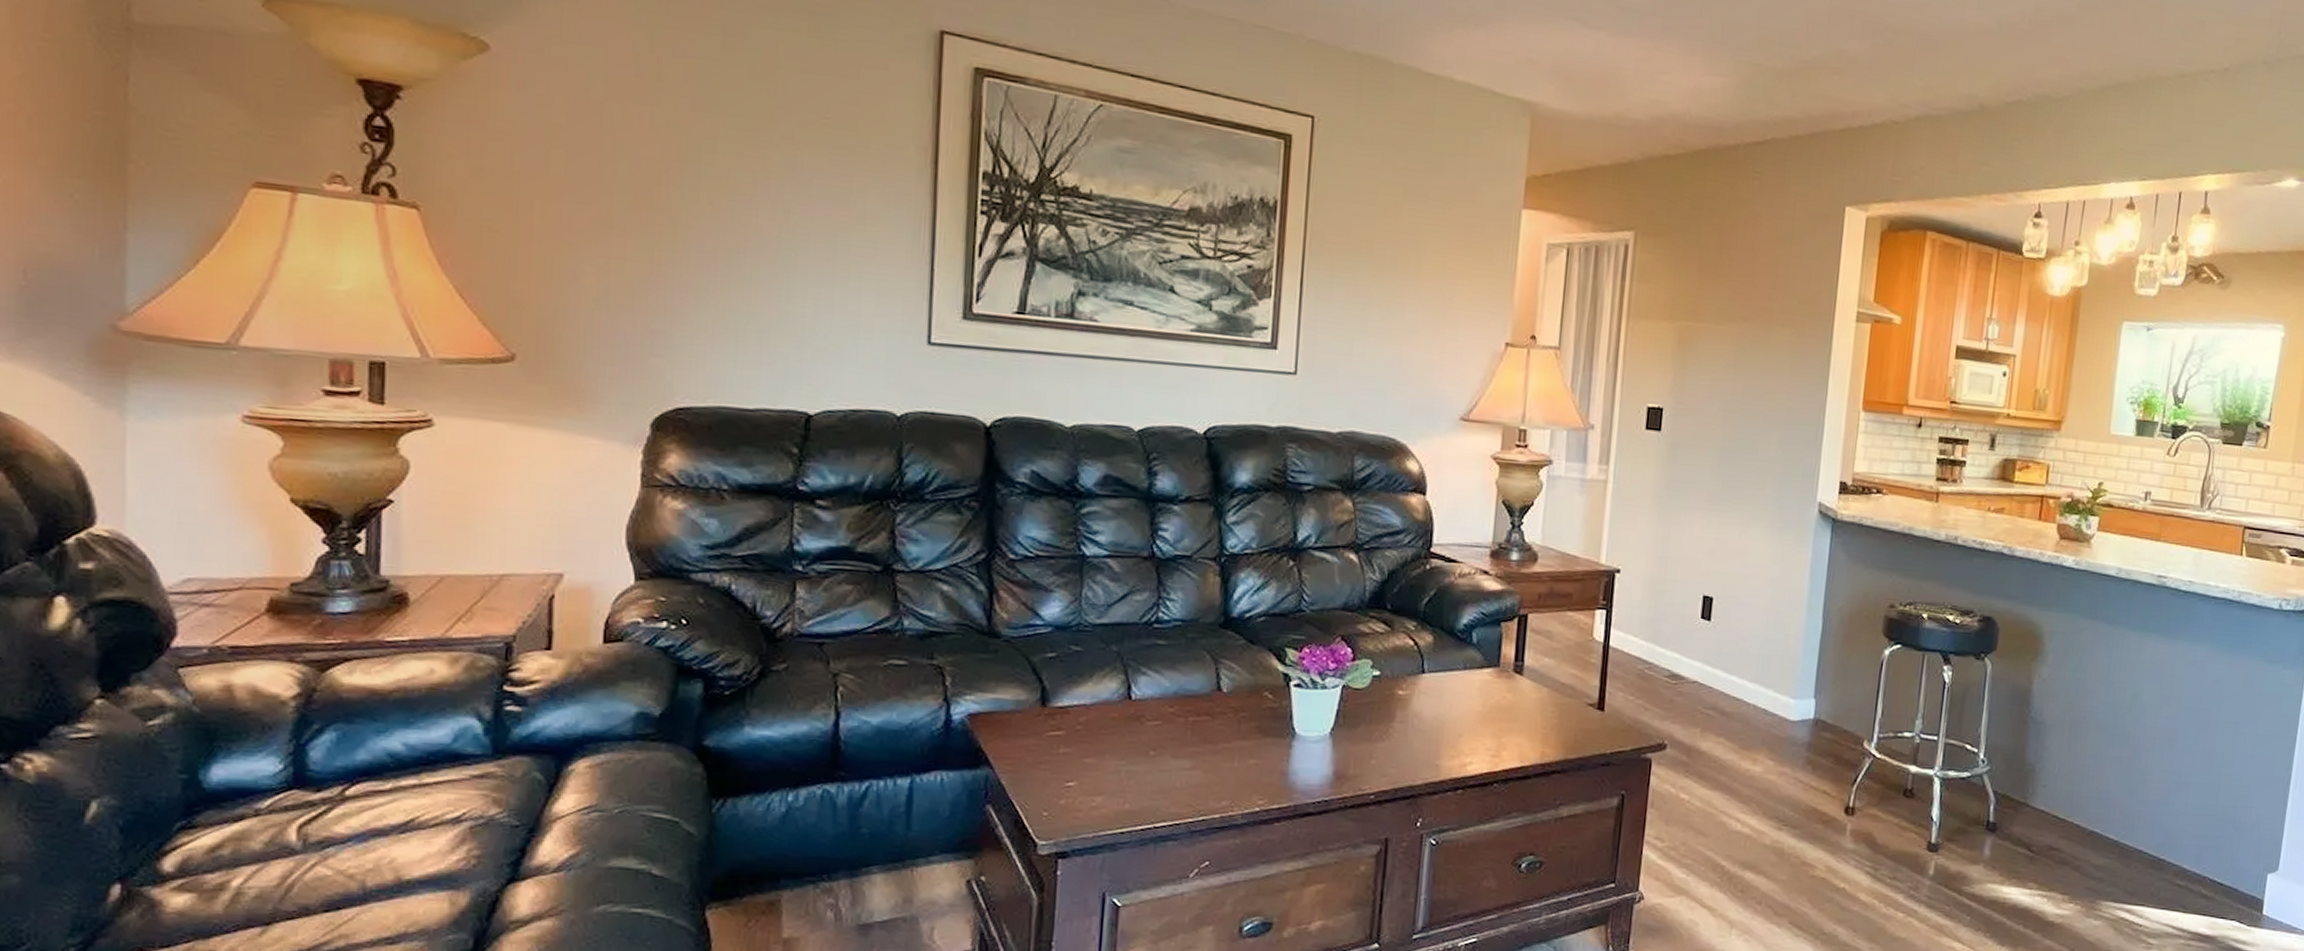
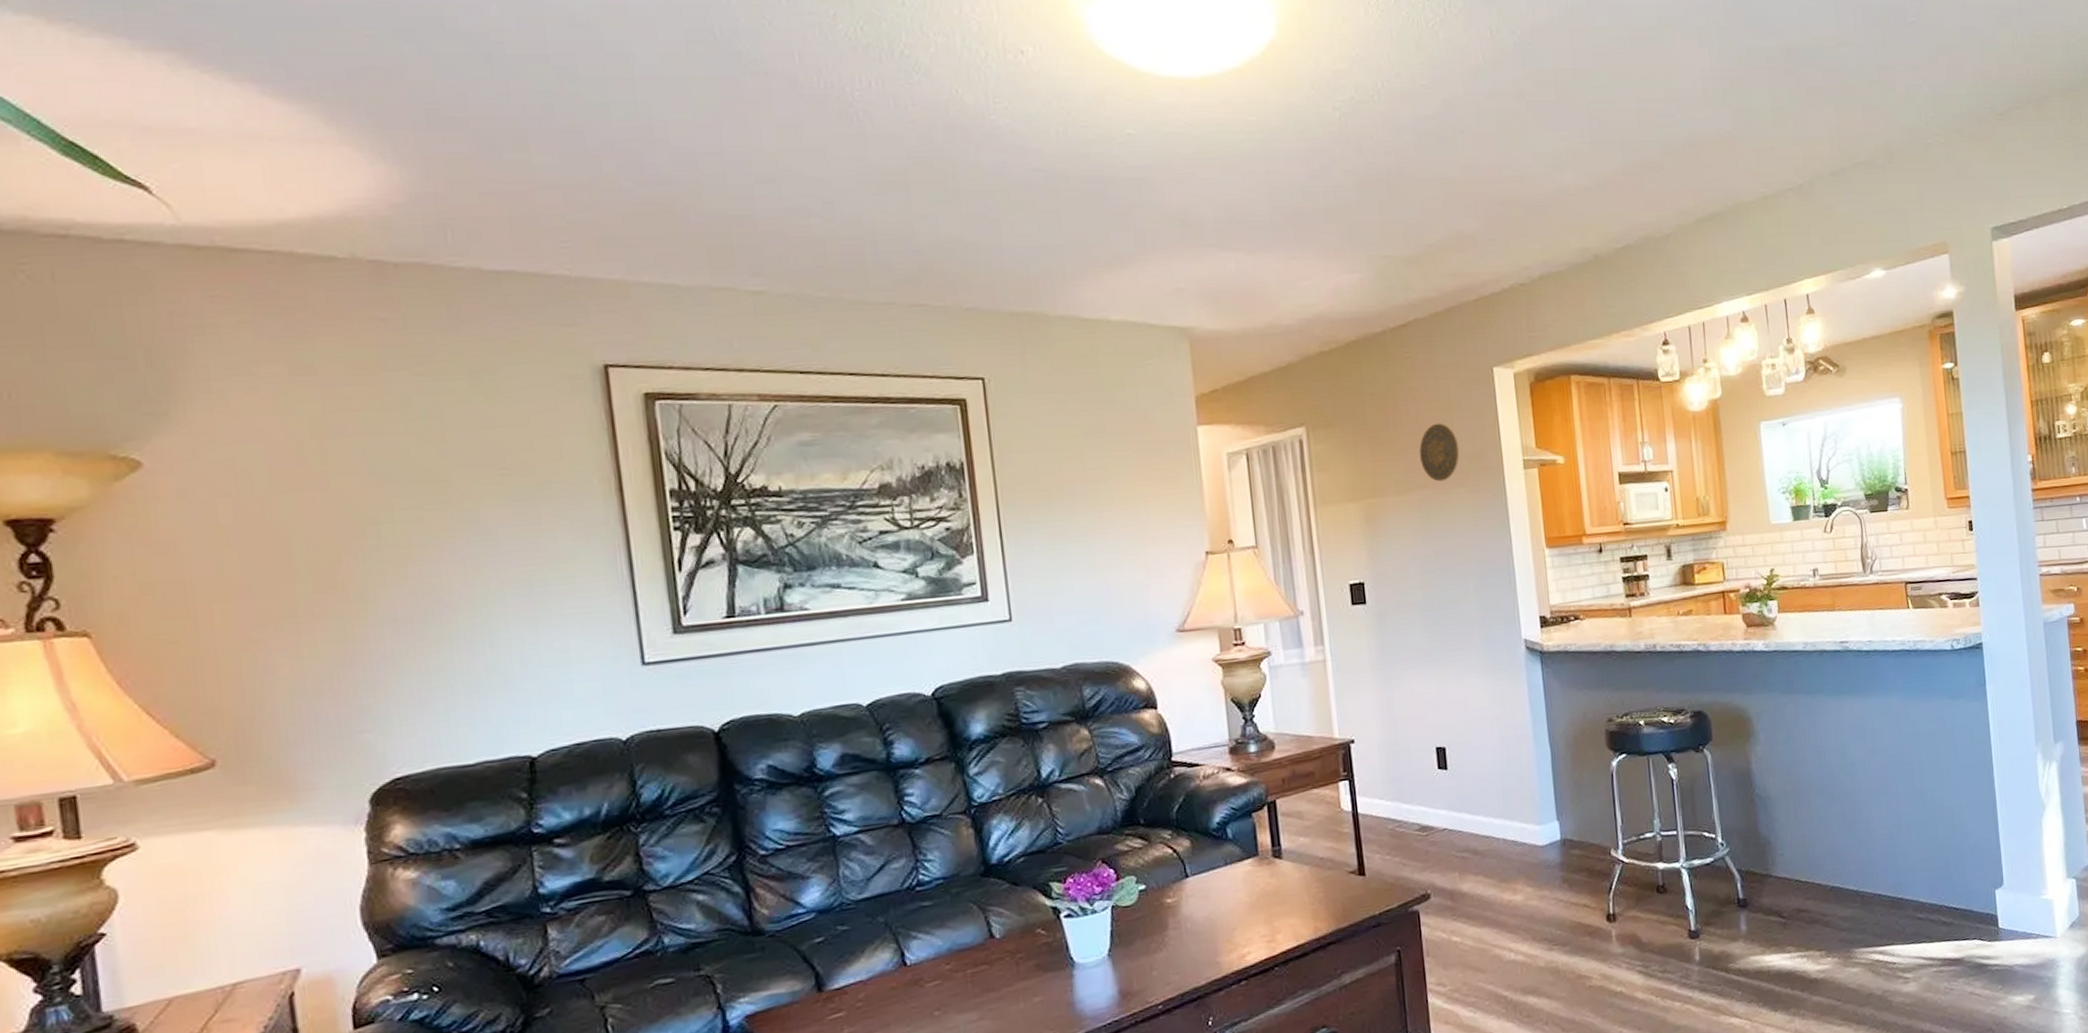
decorative plate: none [1748,254,1793,318] -> present [1419,423,1460,482]

